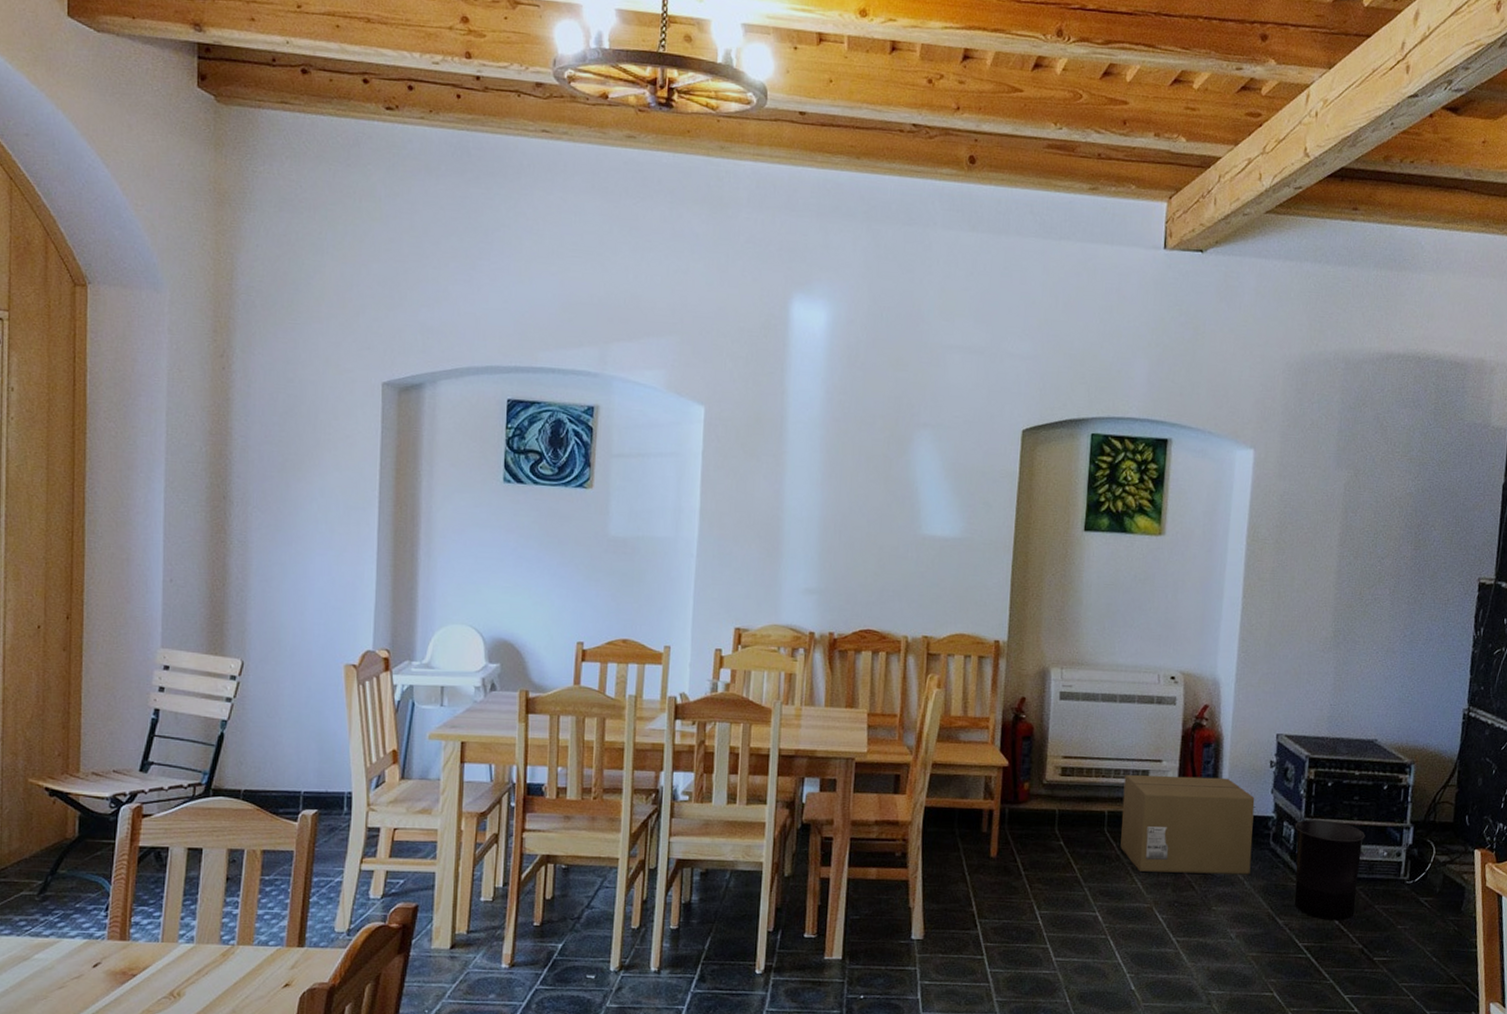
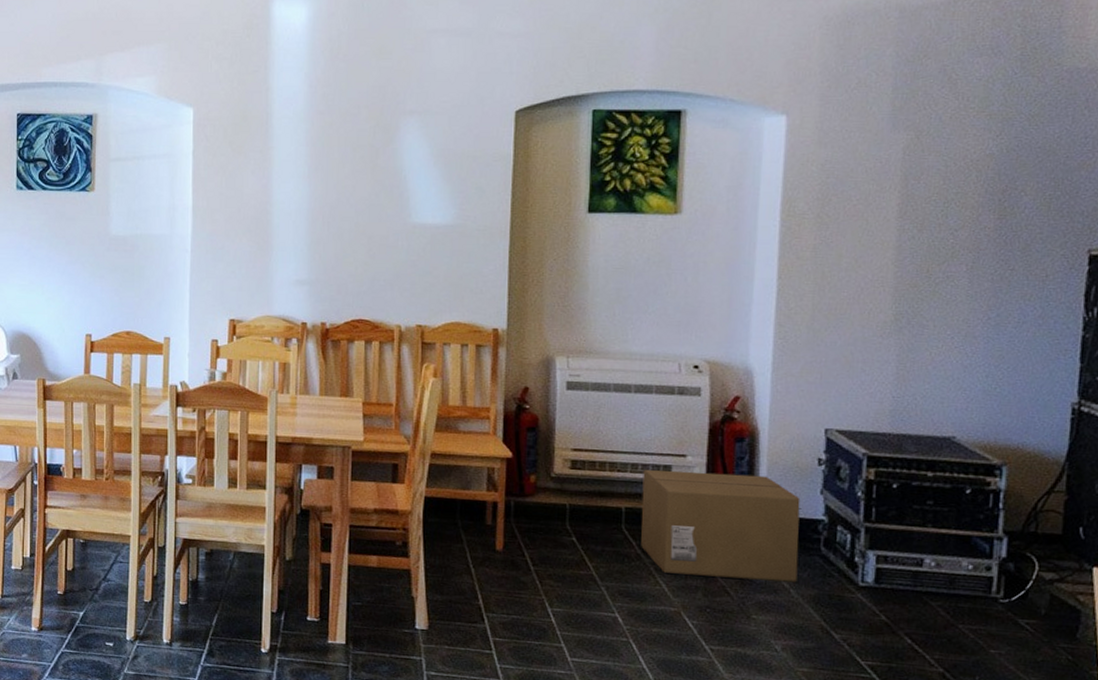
waste bin: present [1294,820,1365,921] -> none [851,525,943,640]

